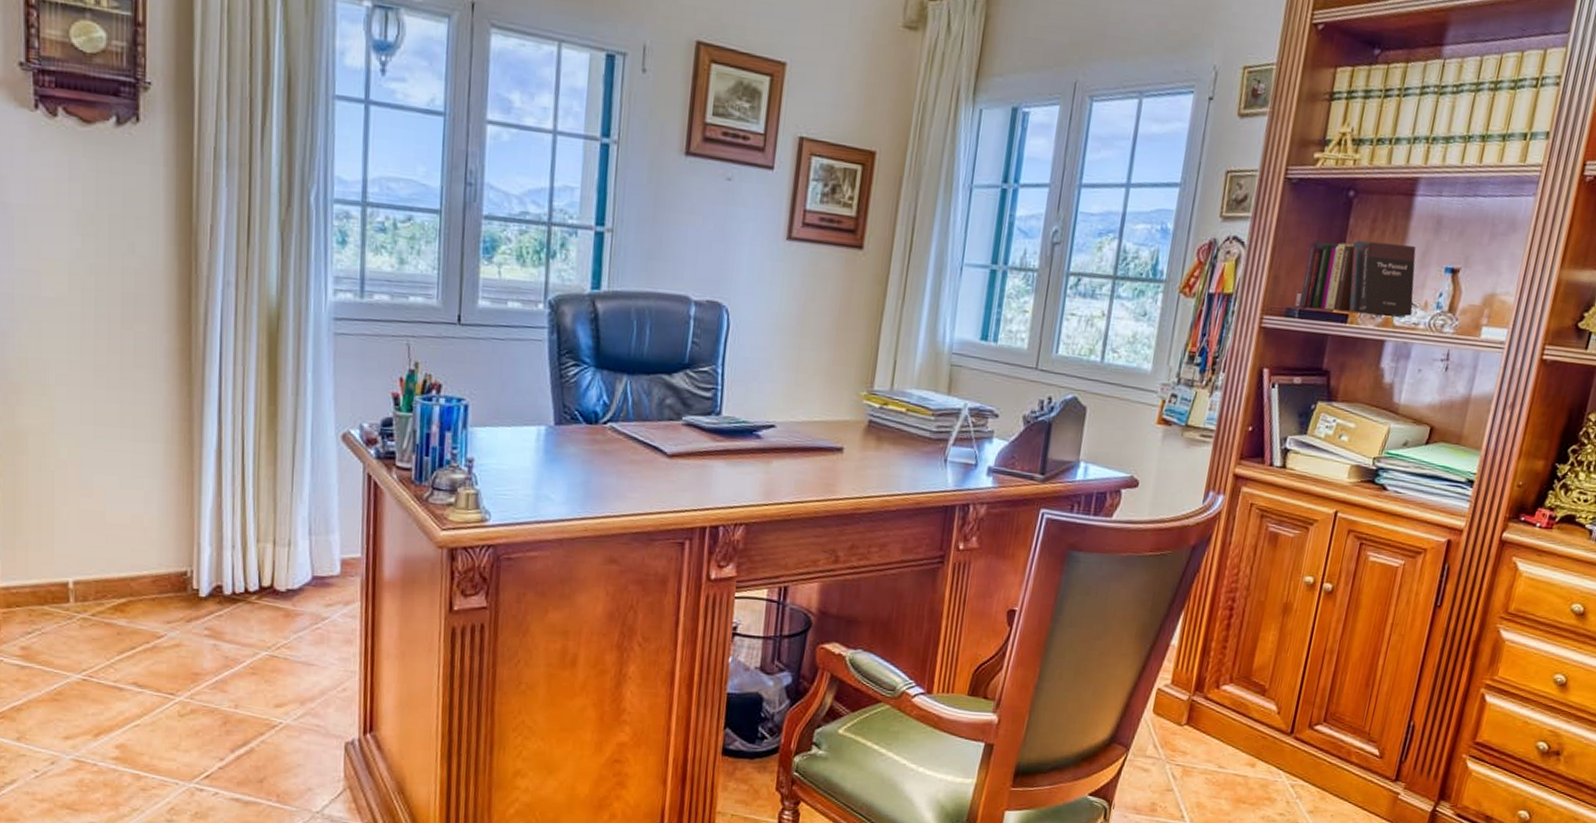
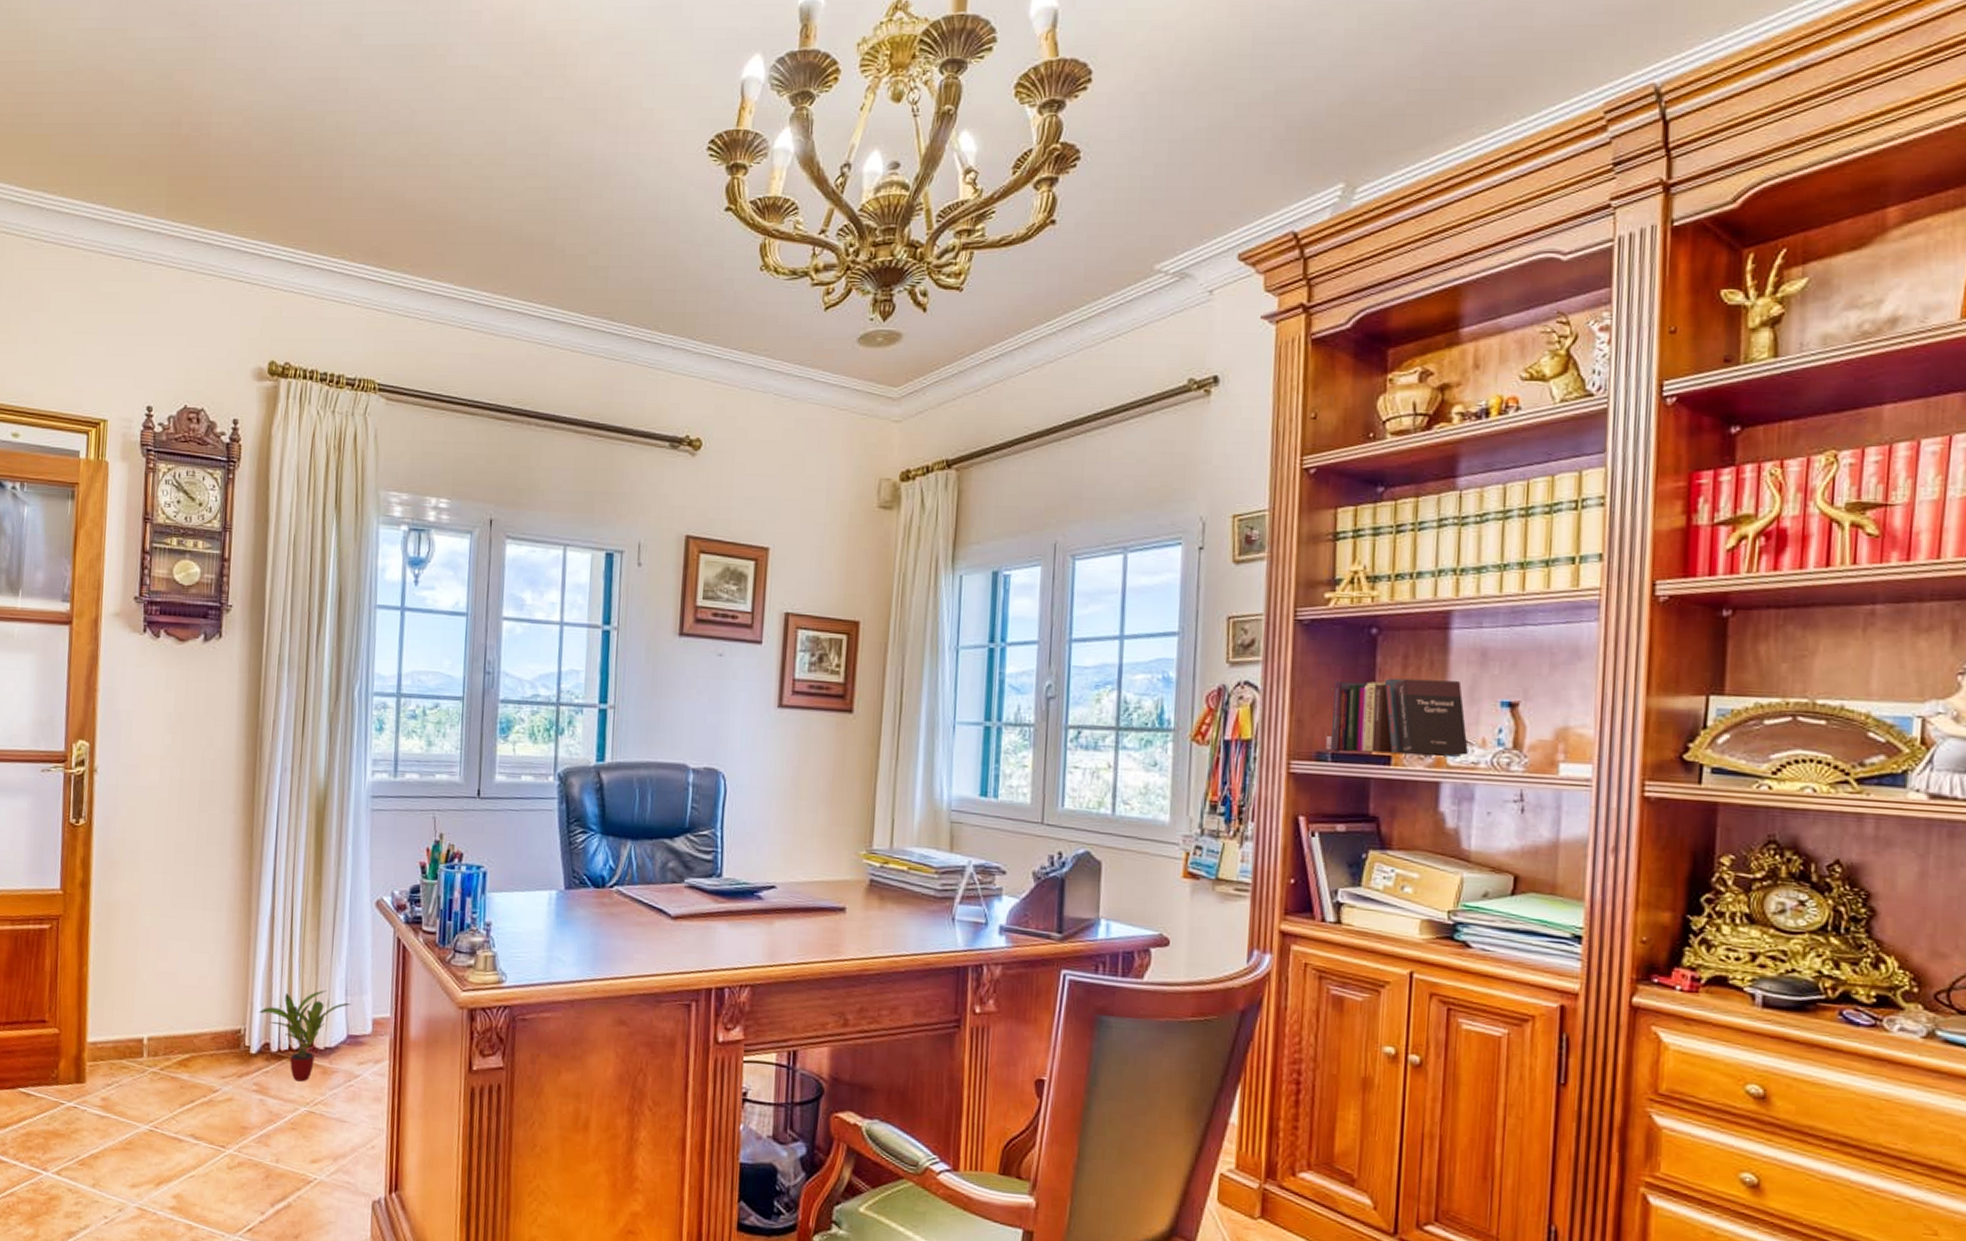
potted plant: none [208,529,316,625] -> present [259,990,351,1082]

